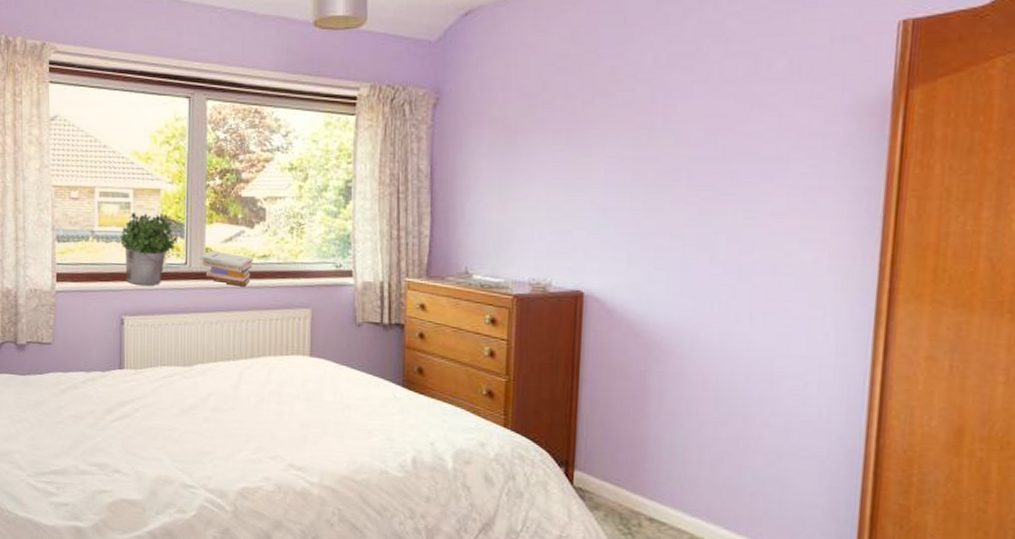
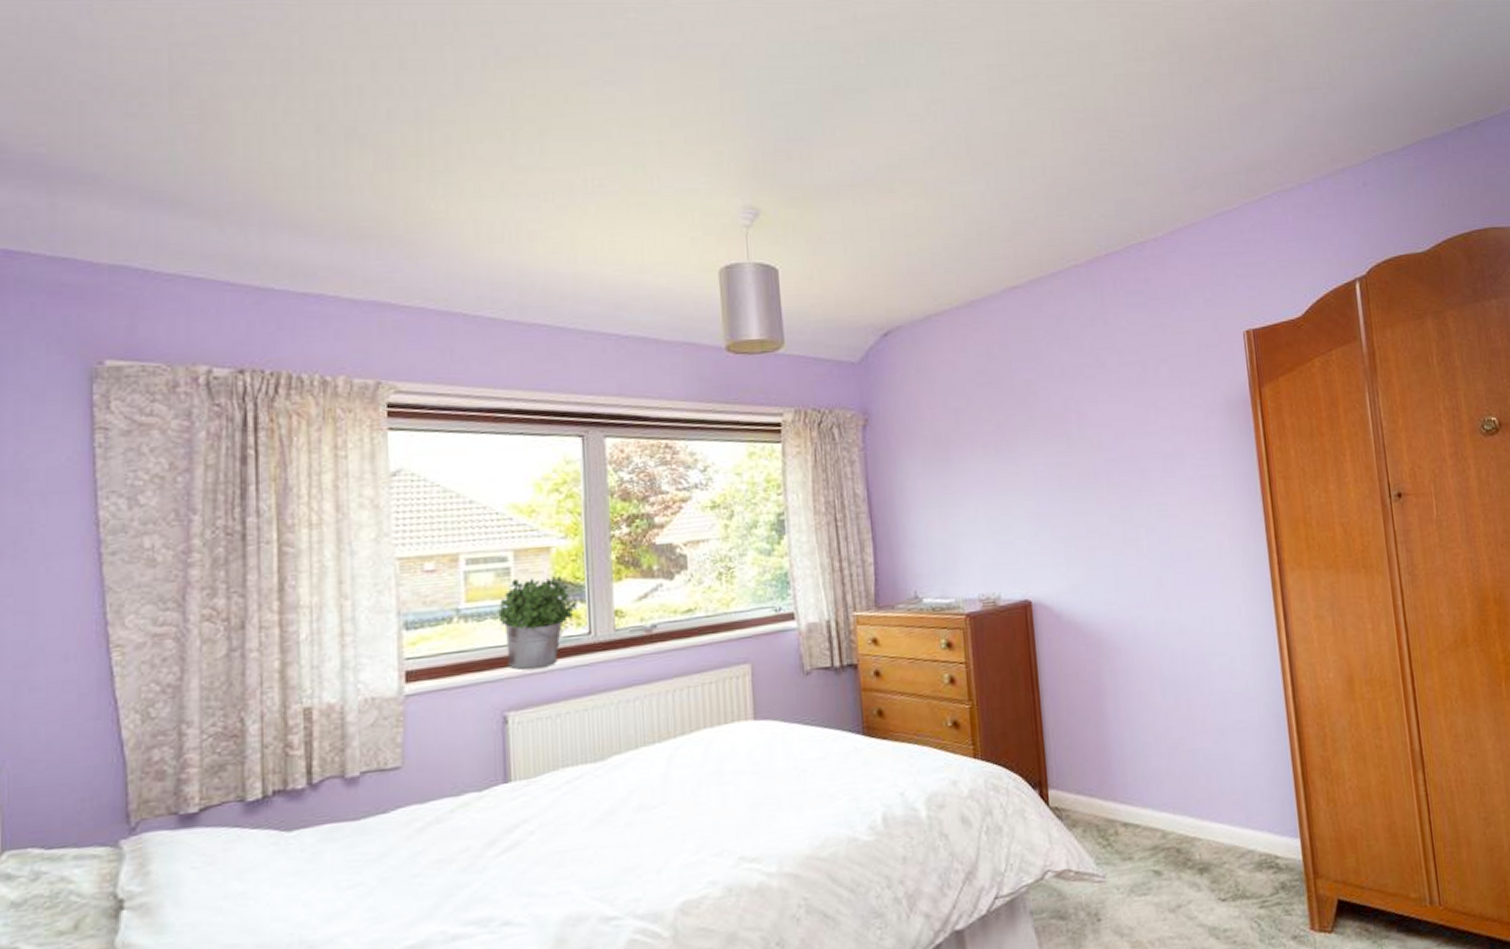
books: present [199,250,253,286] -> none [606,612,676,651]

